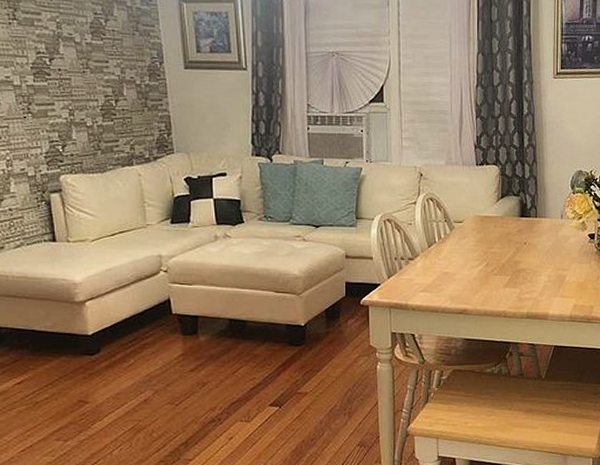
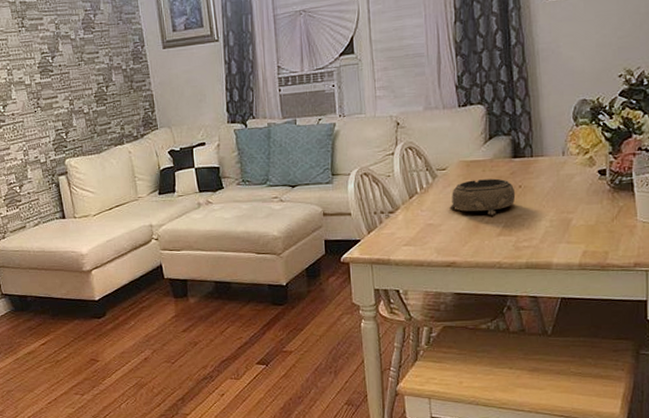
decorative bowl: none [464,234,521,268] -> present [450,178,516,215]

